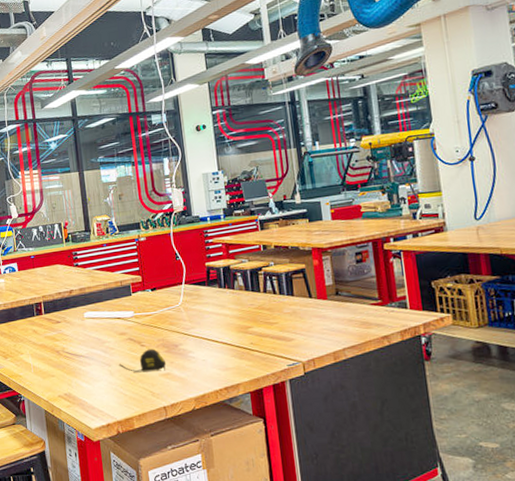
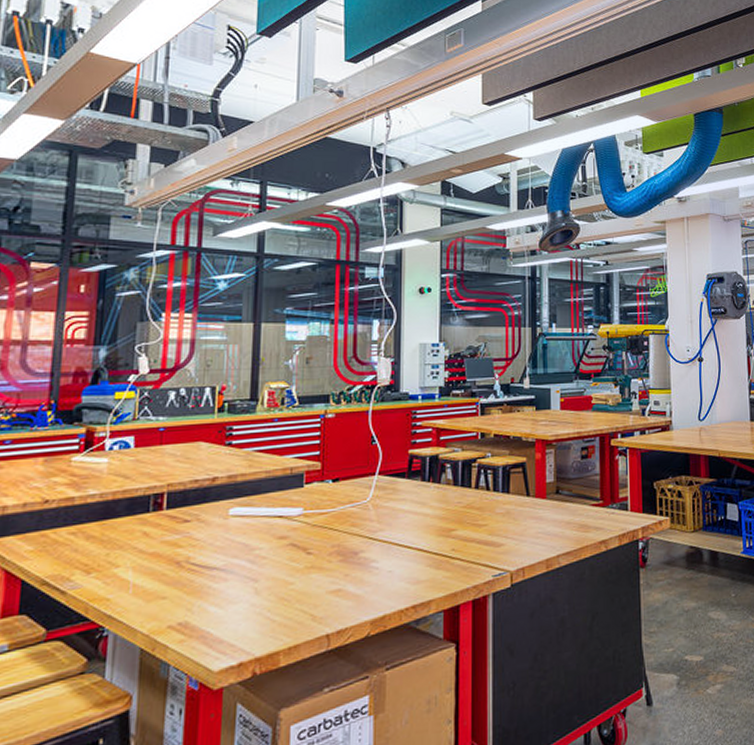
tape measure: present [119,349,167,373] -> none [270,557,339,589]

